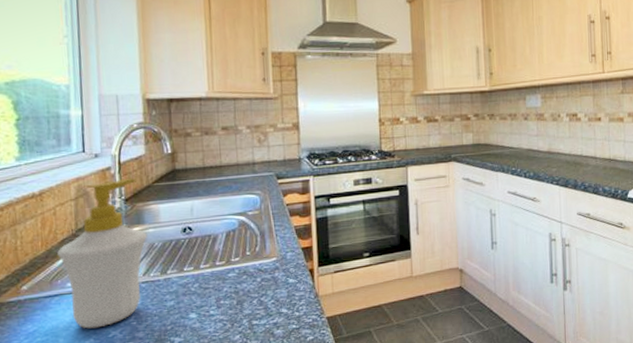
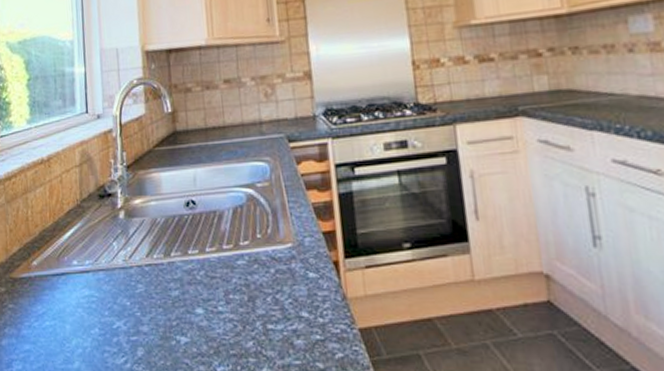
soap bottle: present [57,178,147,329] -> none [64,142,149,316]

